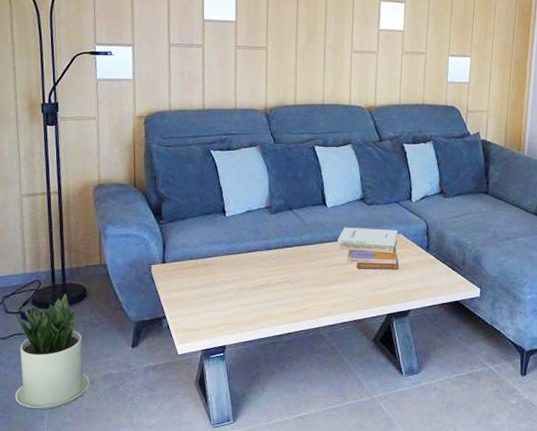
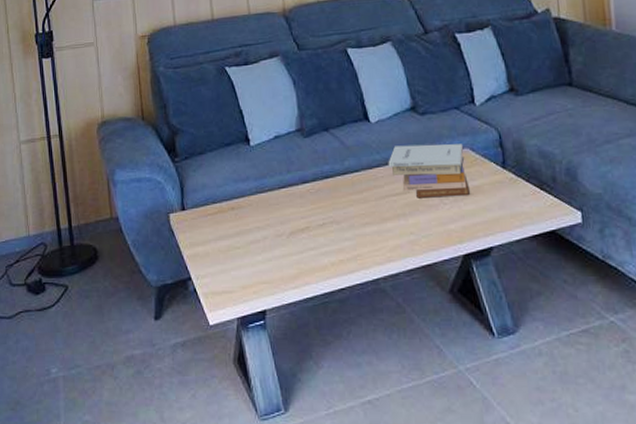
planter: present [14,294,90,410] -> none [20,257,110,406]

